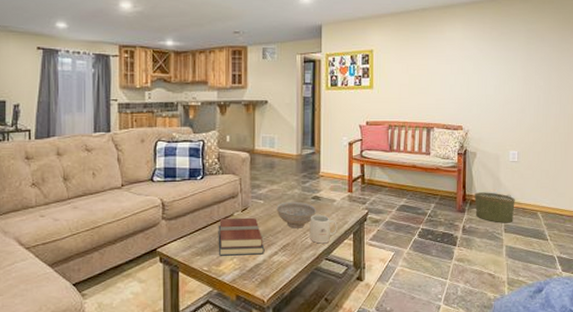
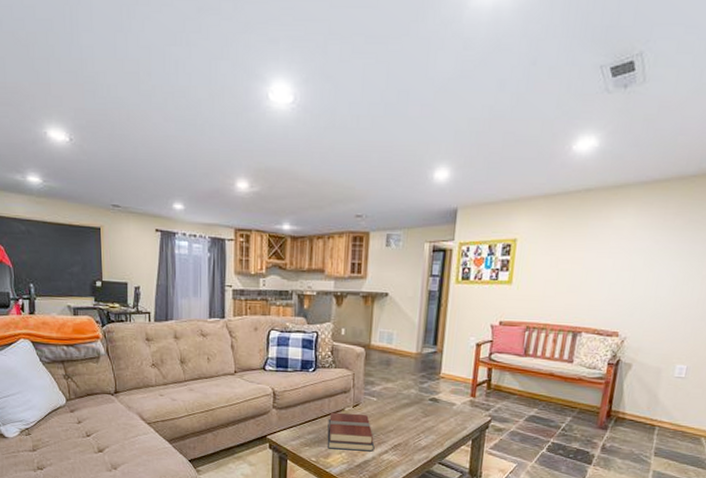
decorative bowl: present [276,201,317,229] -> none [390,401,434,430]
mug: present [309,214,337,244] -> none [423,417,455,448]
basket: present [474,192,515,224] -> none [620,409,674,447]

